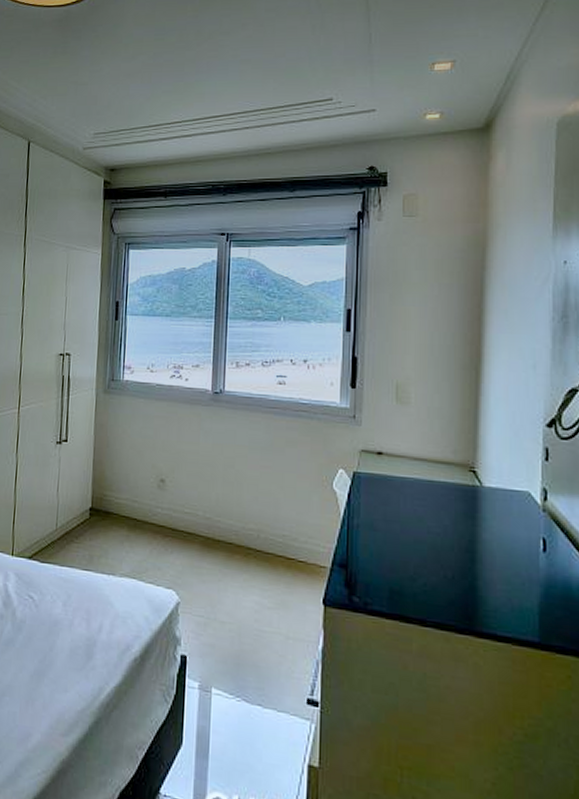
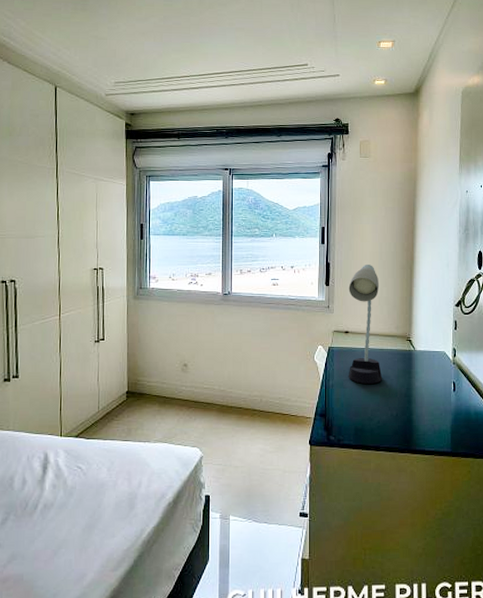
desk lamp: none [380,361,432,529] -> present [348,265,383,384]

